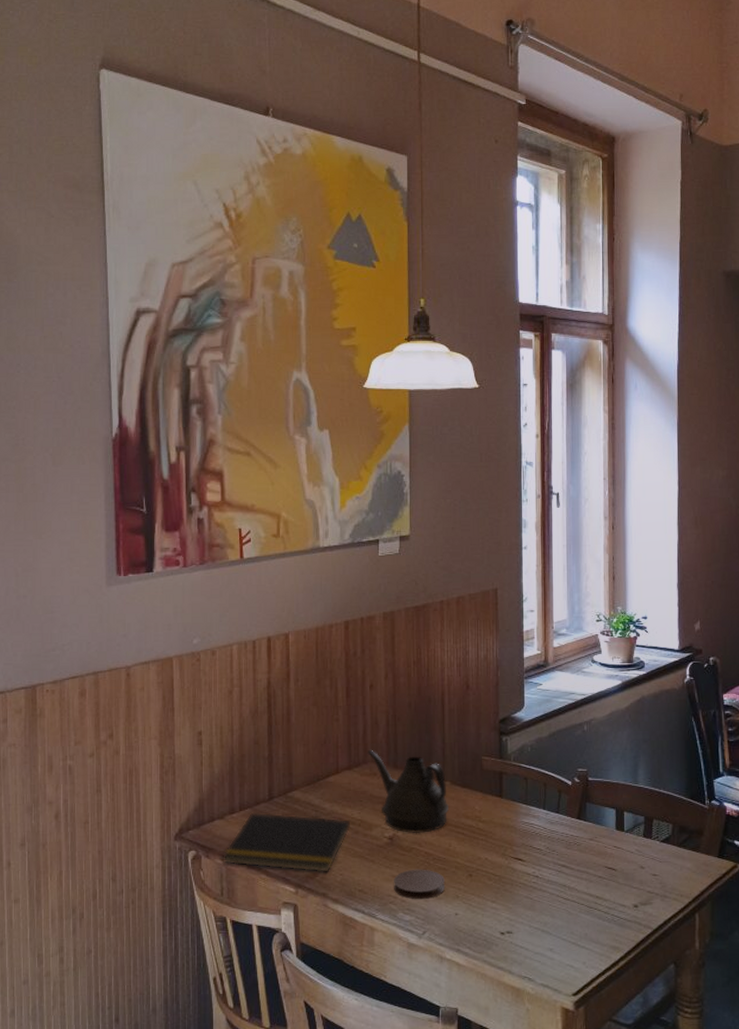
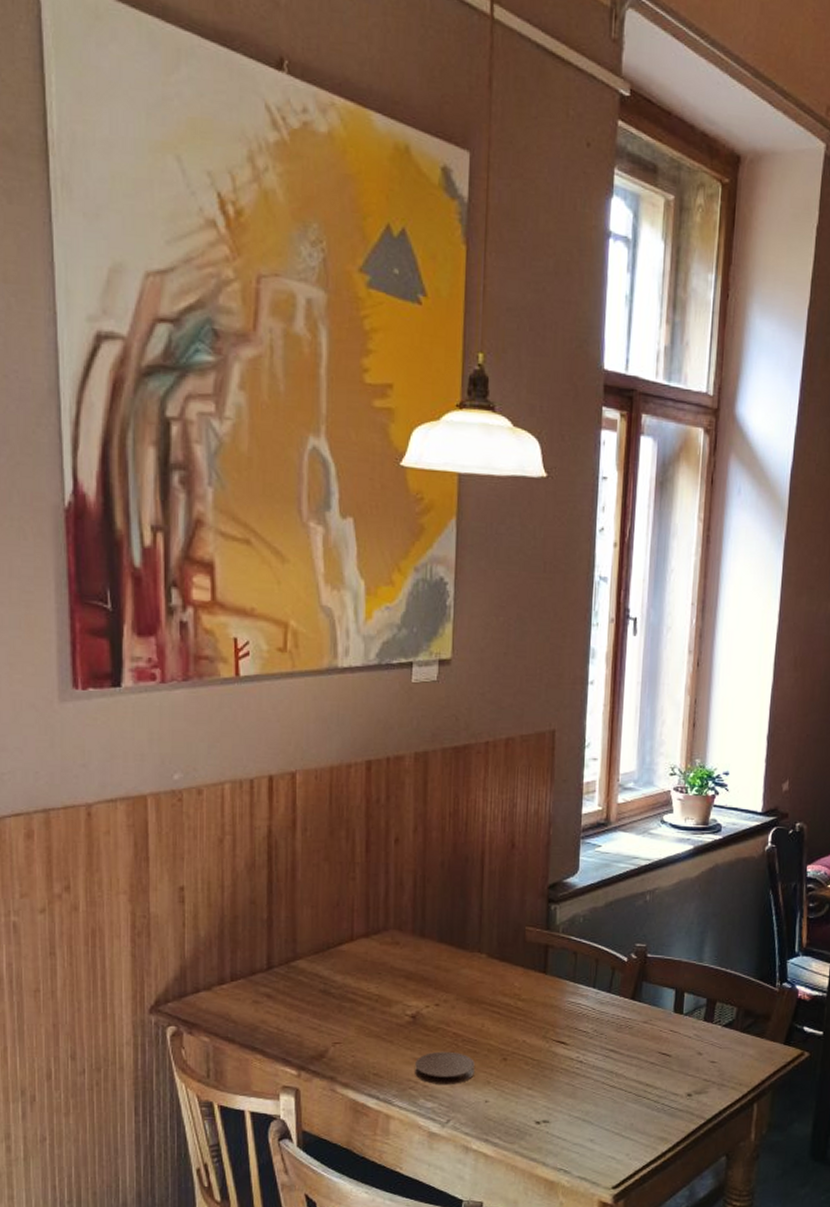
notepad: present [223,812,351,874] -> none [209,983,367,1055]
teapot: present [367,749,449,834] -> none [389,914,483,1013]

